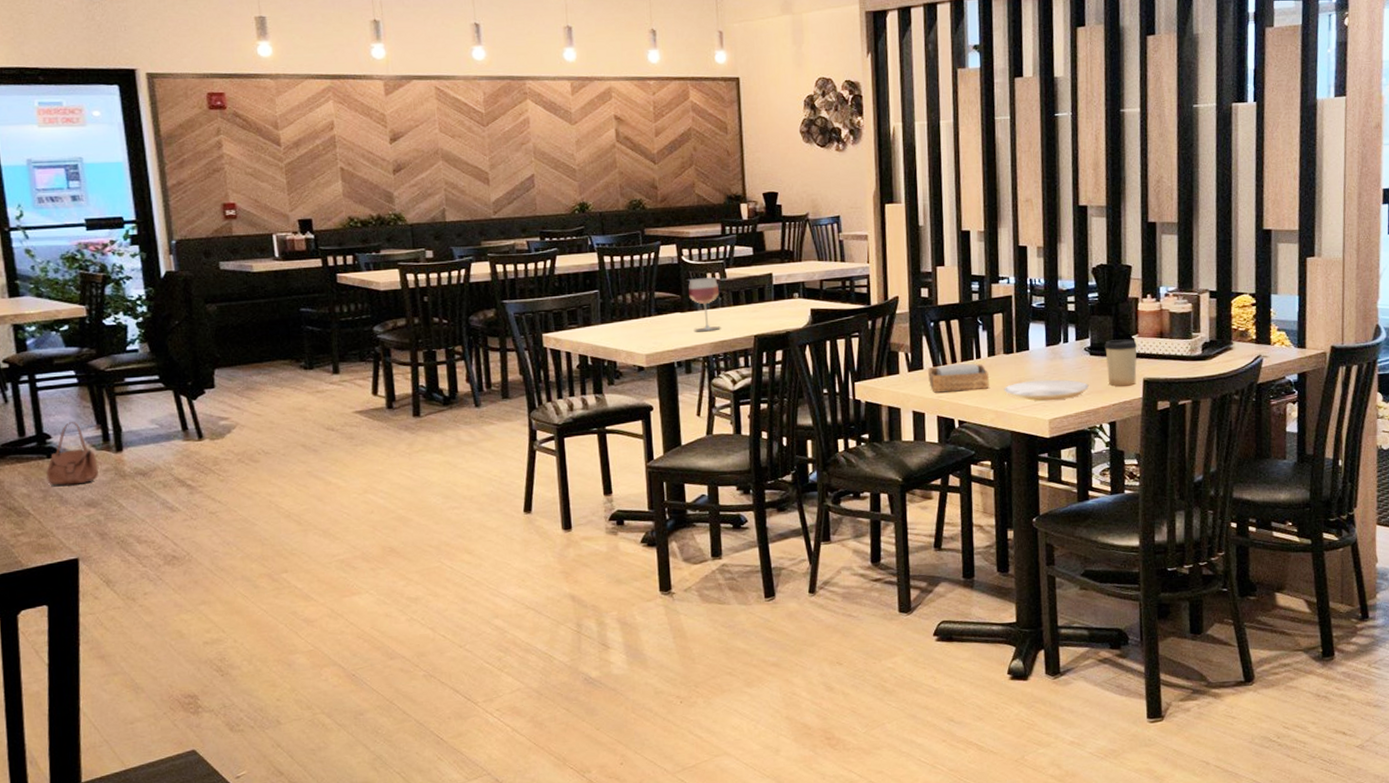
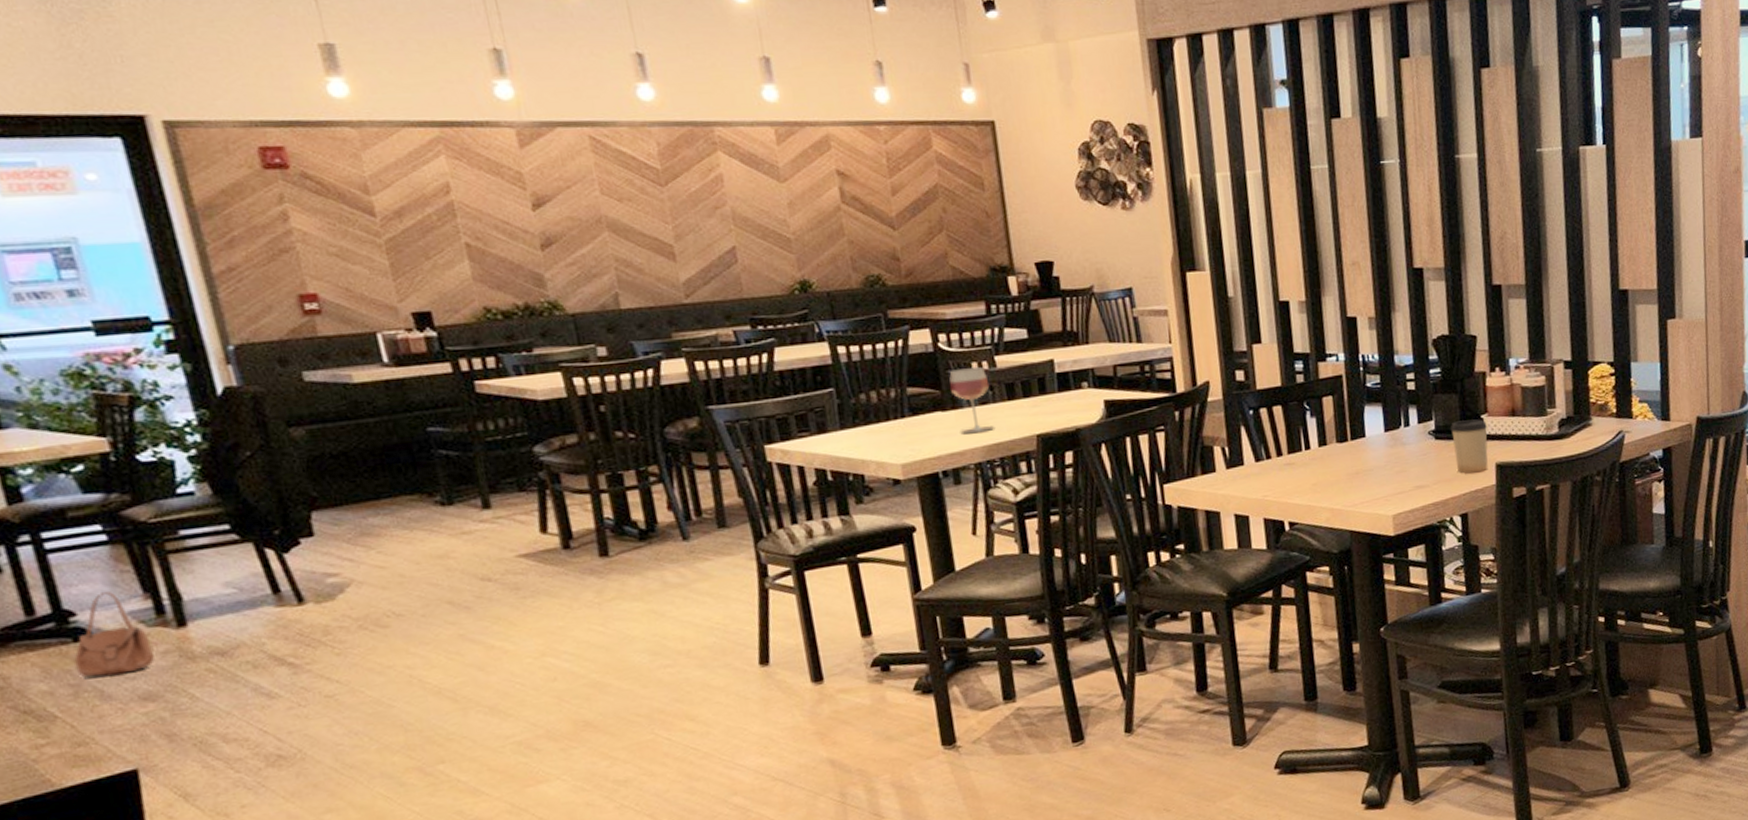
napkin holder: present [928,363,989,393] -> none [1249,455,1322,492]
plate: present [1004,379,1089,401] -> none [1339,468,1436,495]

